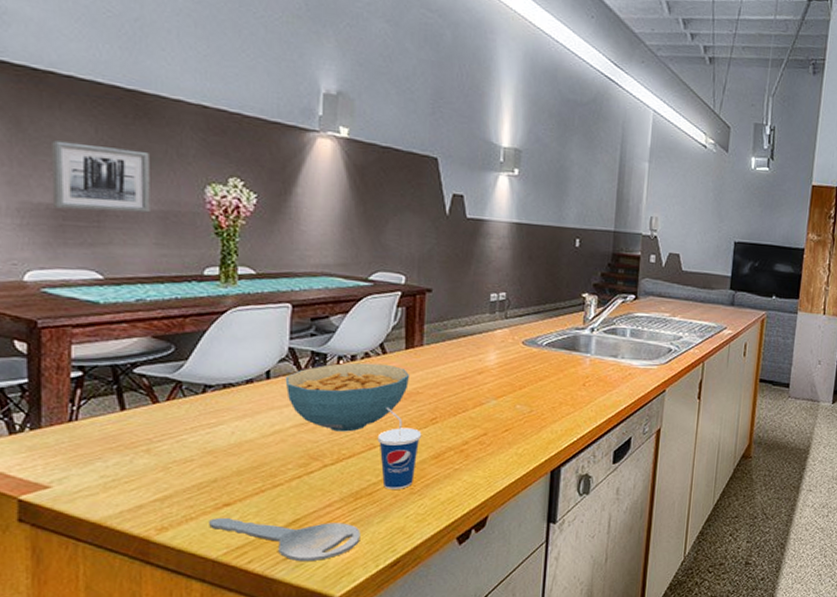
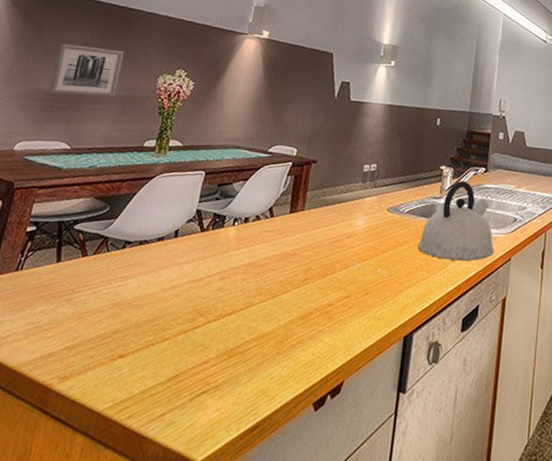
key: present [209,517,361,562] -> none [102,369,229,421]
cereal bowl: present [285,363,410,432] -> none [188,224,291,289]
cup: present [377,408,422,489] -> none [255,267,294,349]
kettle: none [561,309,647,394] -> present [418,180,494,261]

